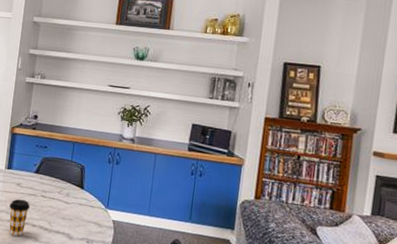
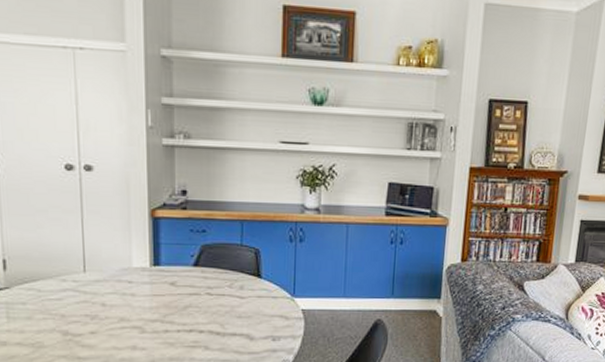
coffee cup: present [9,199,30,237] -> none [164,302,192,348]

